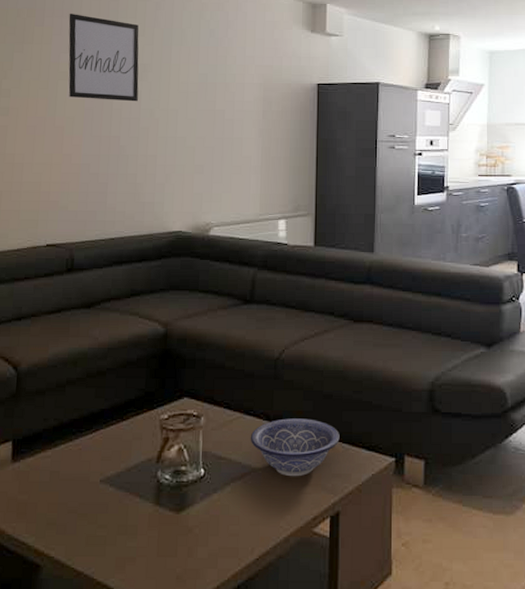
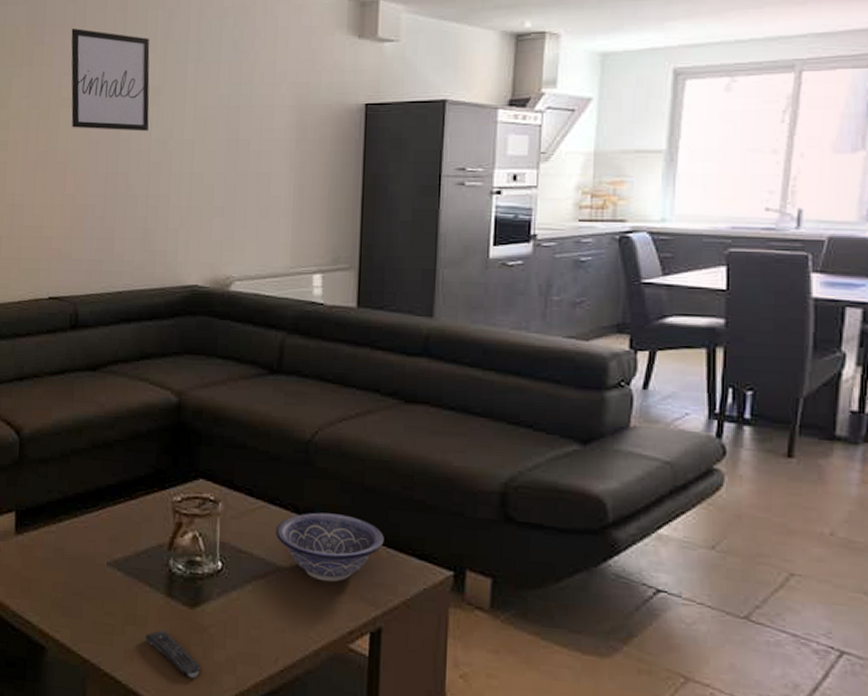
remote control: none [135,536,186,577] -> present [145,629,200,679]

